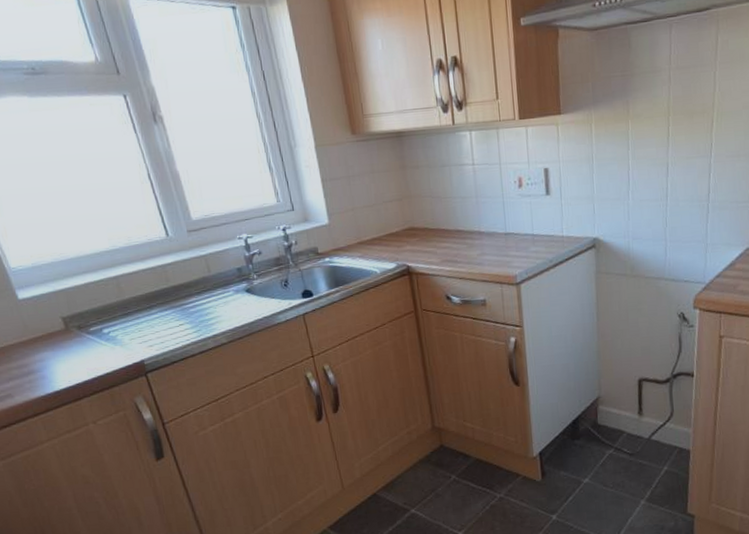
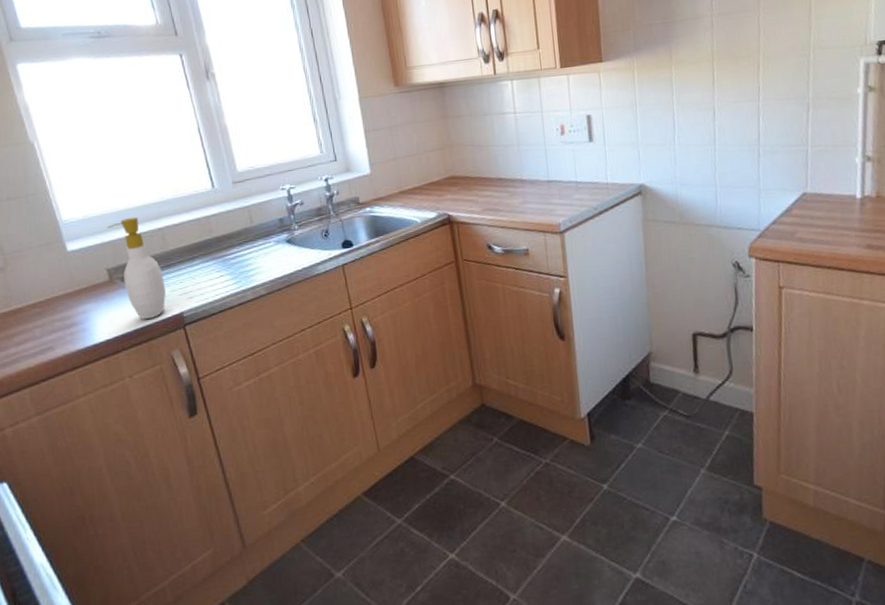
soap bottle: none [59,265,125,367] -> present [108,216,167,319]

